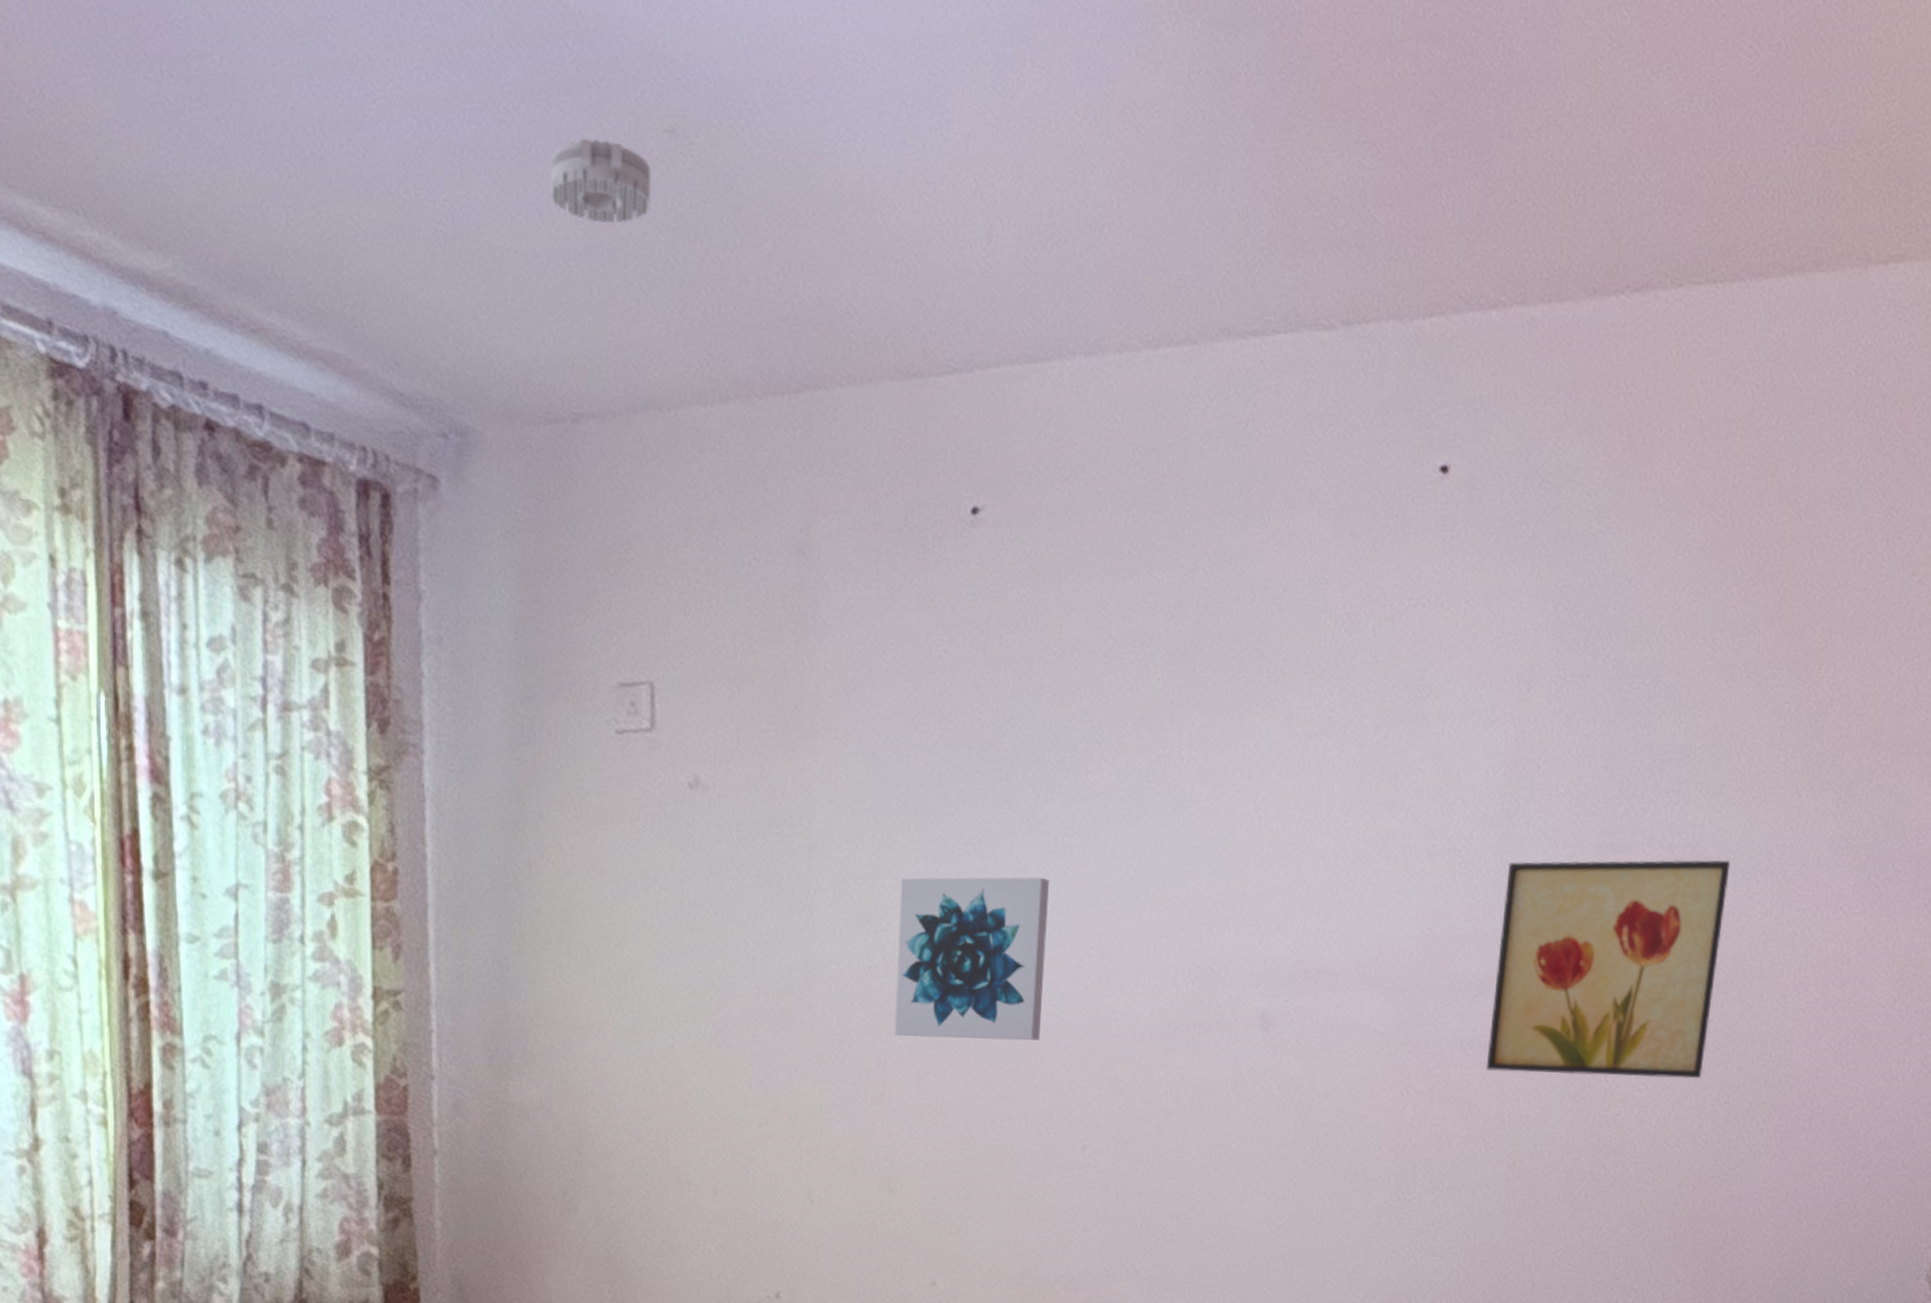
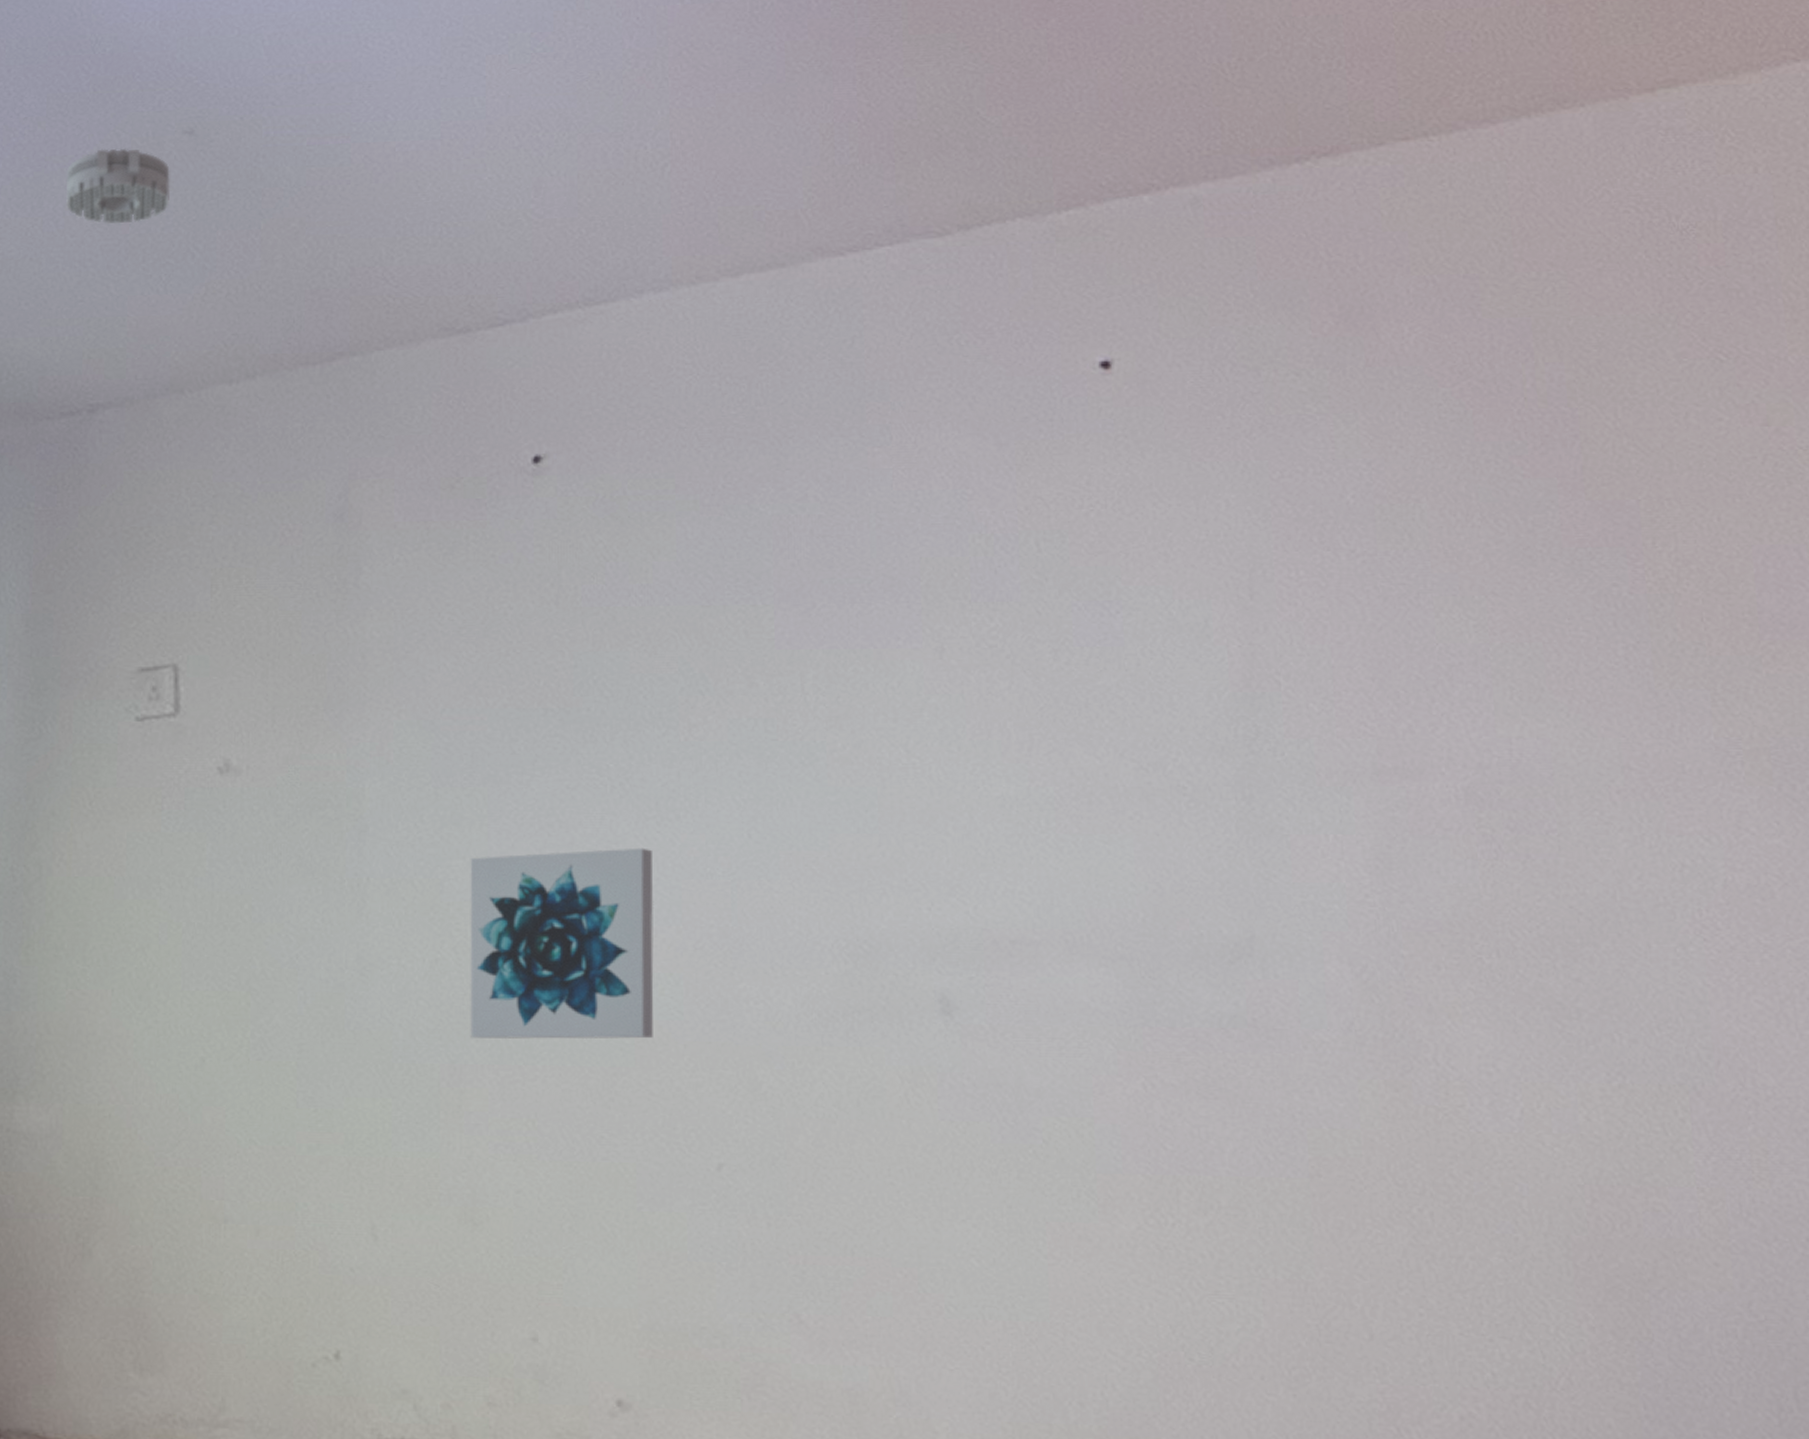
wall art: present [1486,859,1731,1079] -> none [1254,779,1578,1057]

